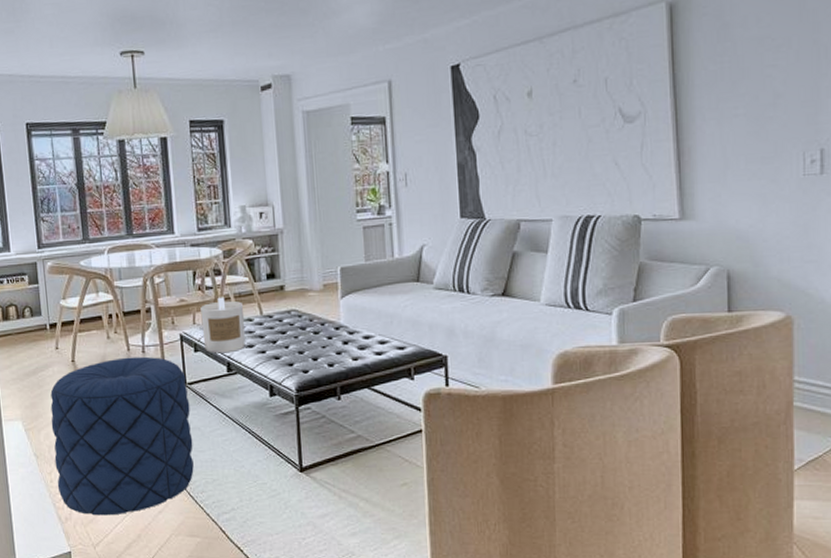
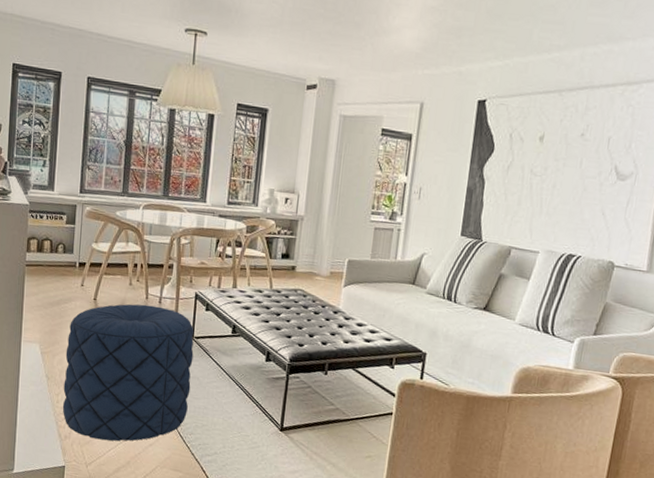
candle: present [200,297,246,354] -> none [215,266,257,317]

